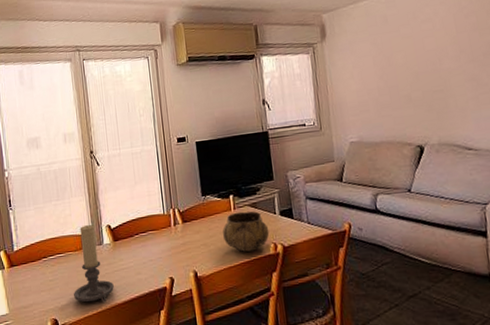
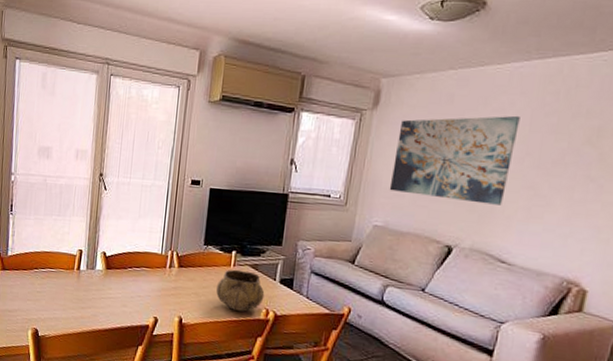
candle holder: present [74,225,114,303] -> none [58,247,98,325]
wall art: none [349,21,454,109] -> present [389,115,520,205]

